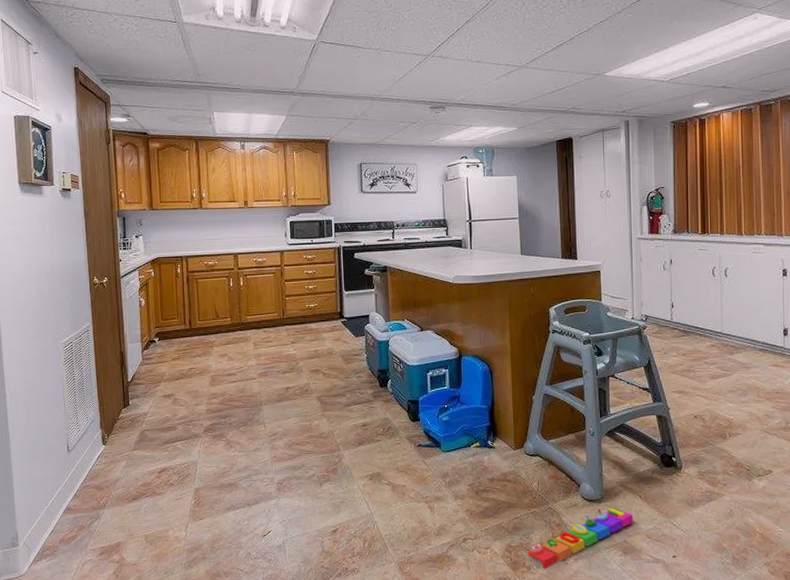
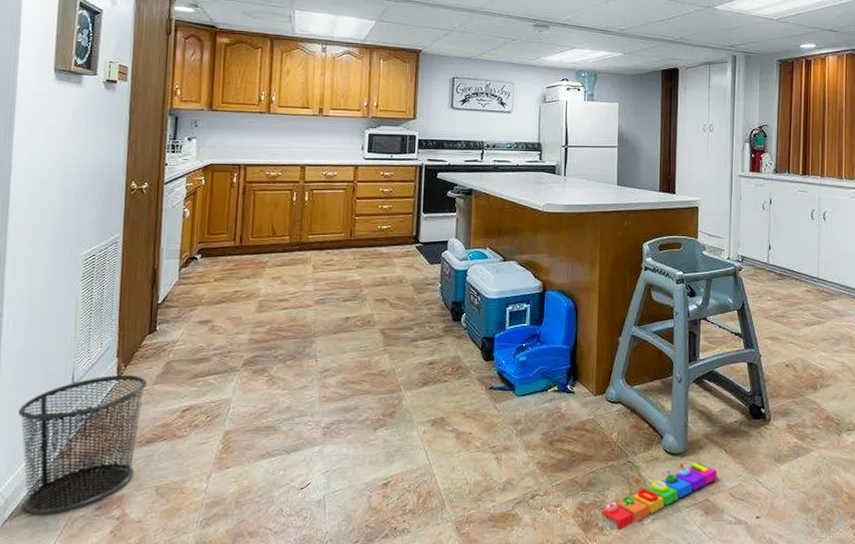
waste bin: none [29,442,128,559] -> present [18,374,148,514]

